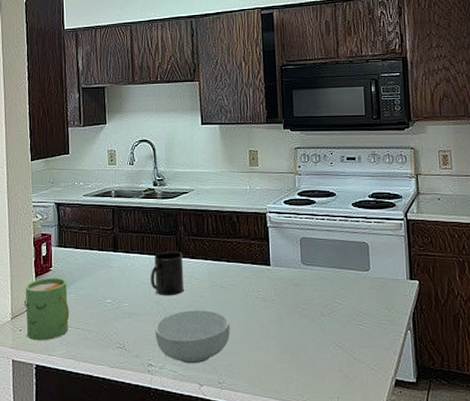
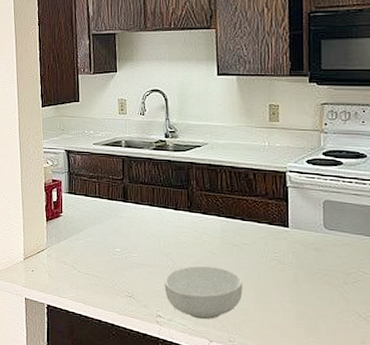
mug: present [25,277,70,341] -> none [36,222,80,283]
mug: present [151,251,184,296] -> none [161,204,195,251]

